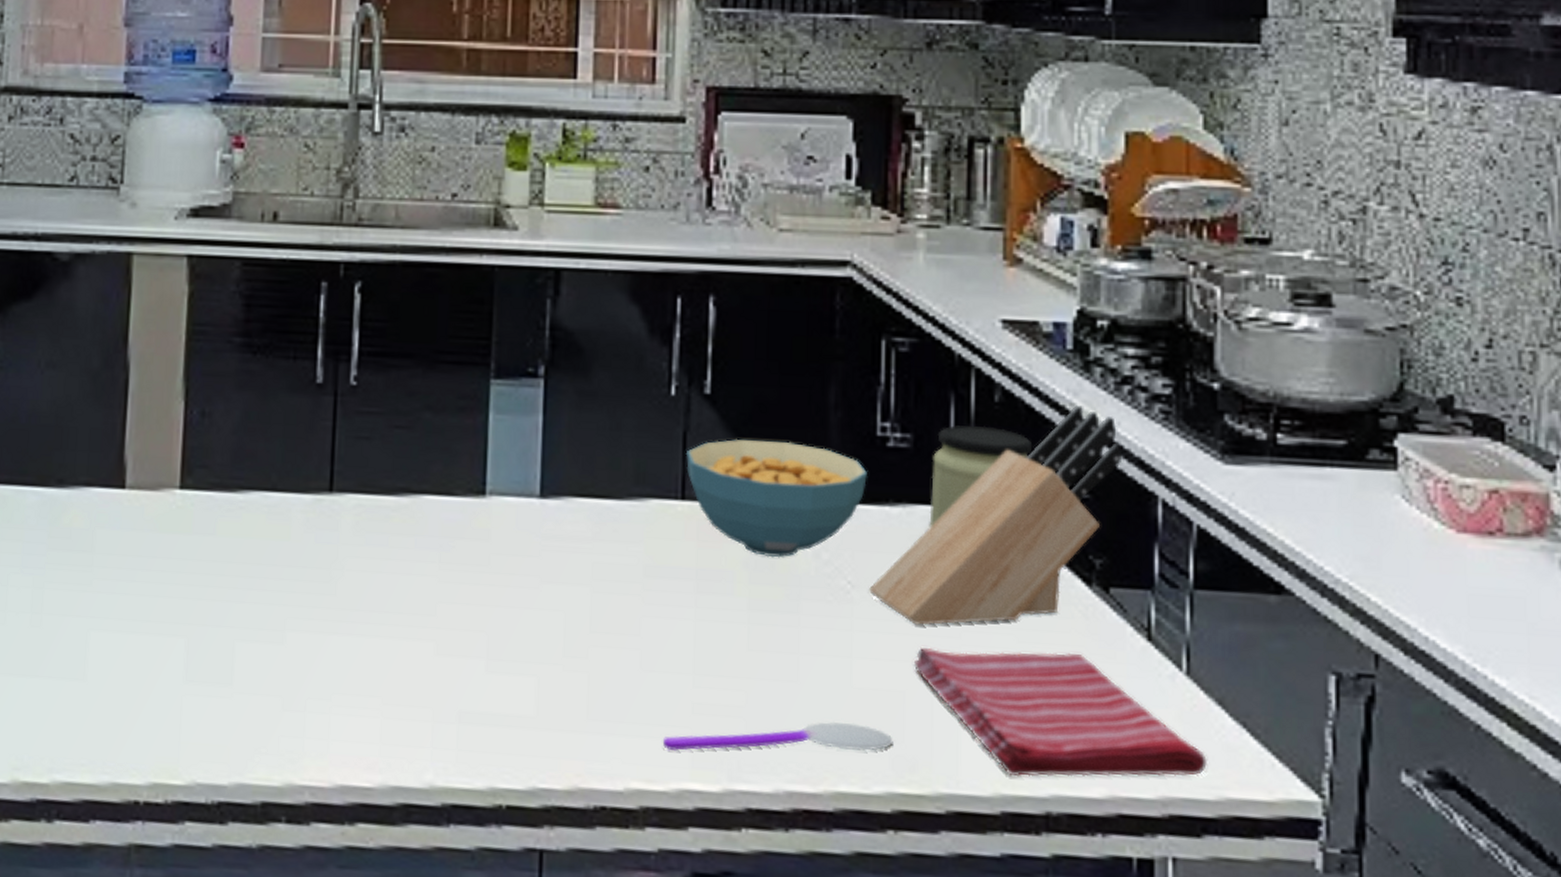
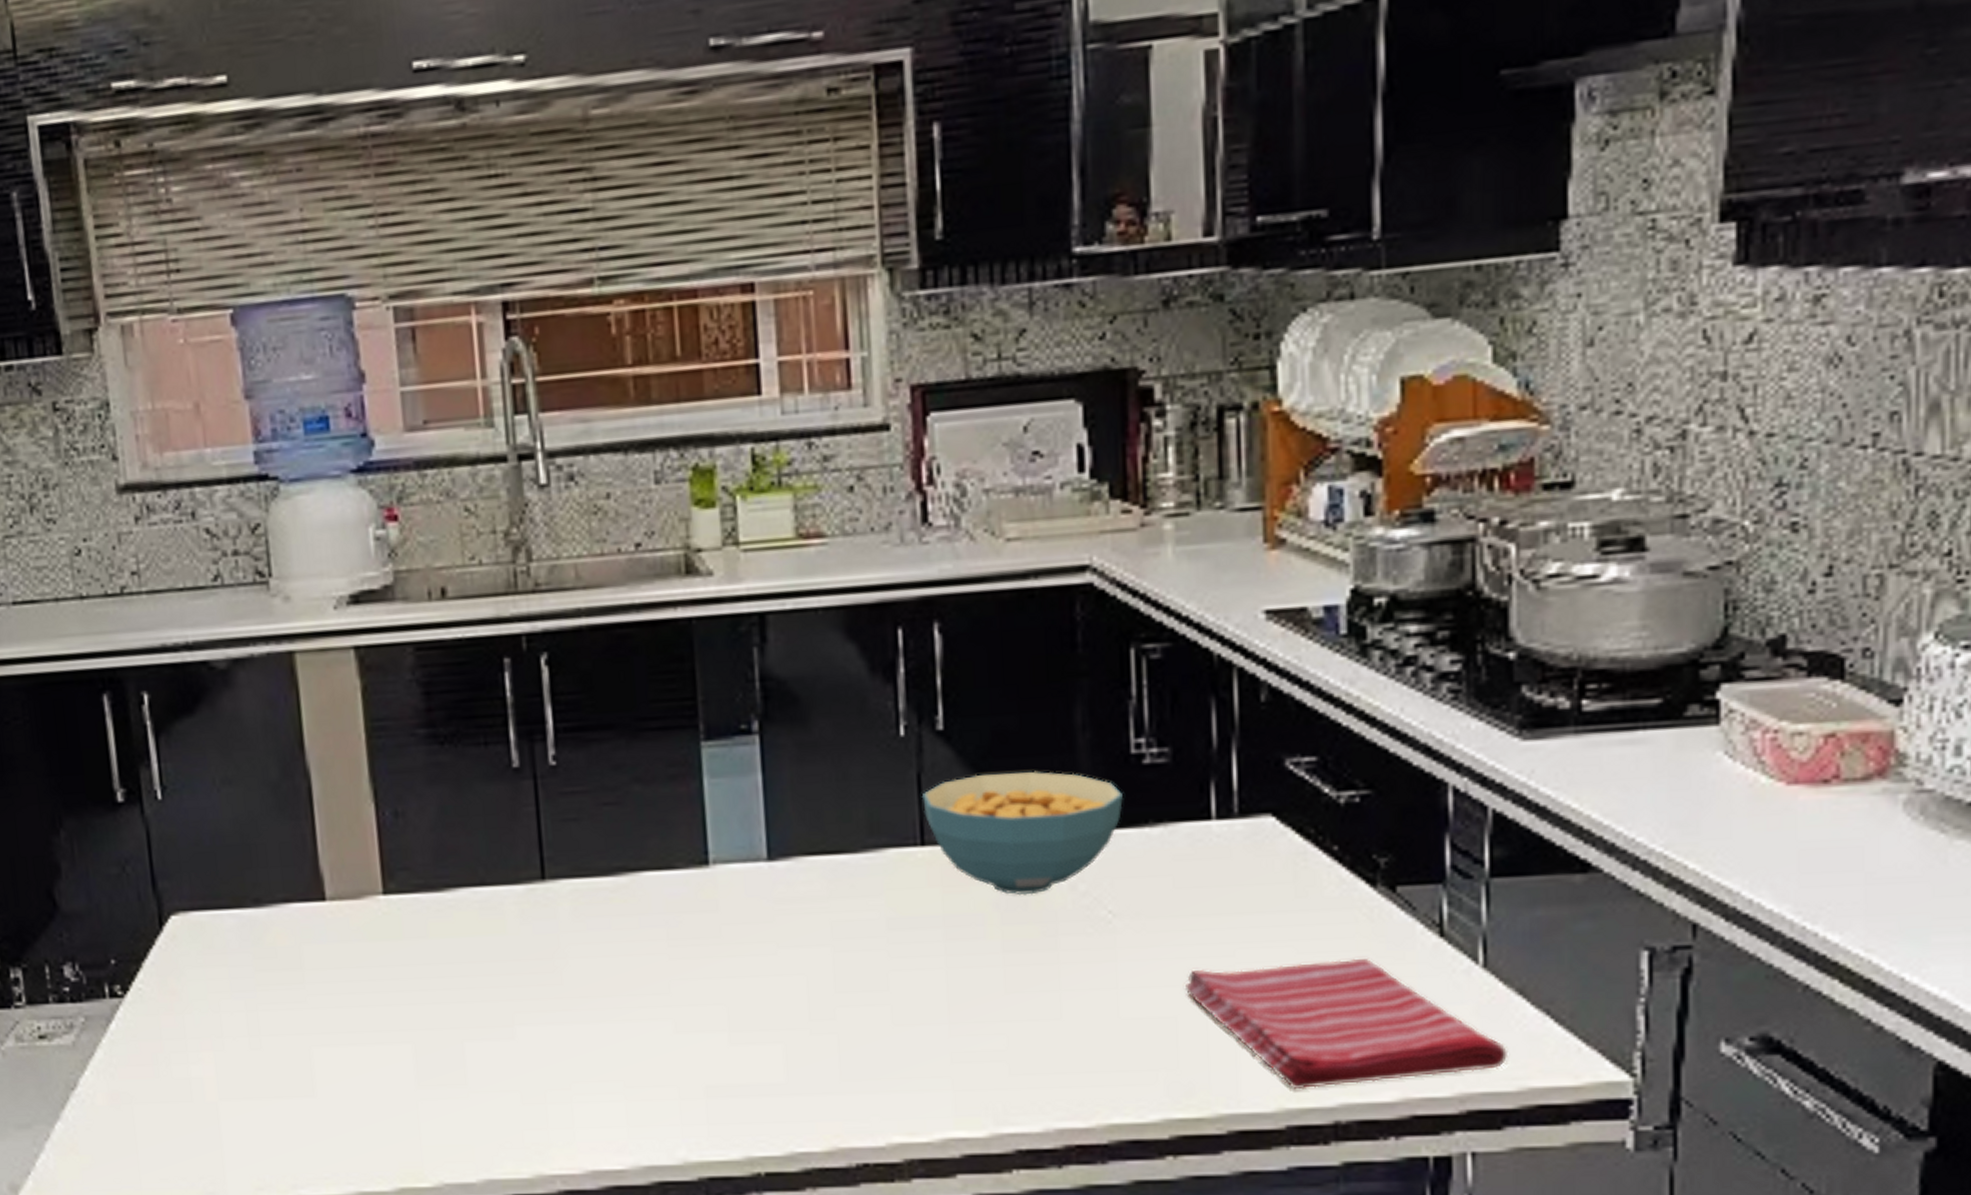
spoon: present [663,721,893,751] -> none [923,1054,1168,1101]
knife block: present [869,405,1121,625] -> none [1132,695,1406,948]
jar: present [929,425,1032,529] -> none [1194,729,1304,846]

